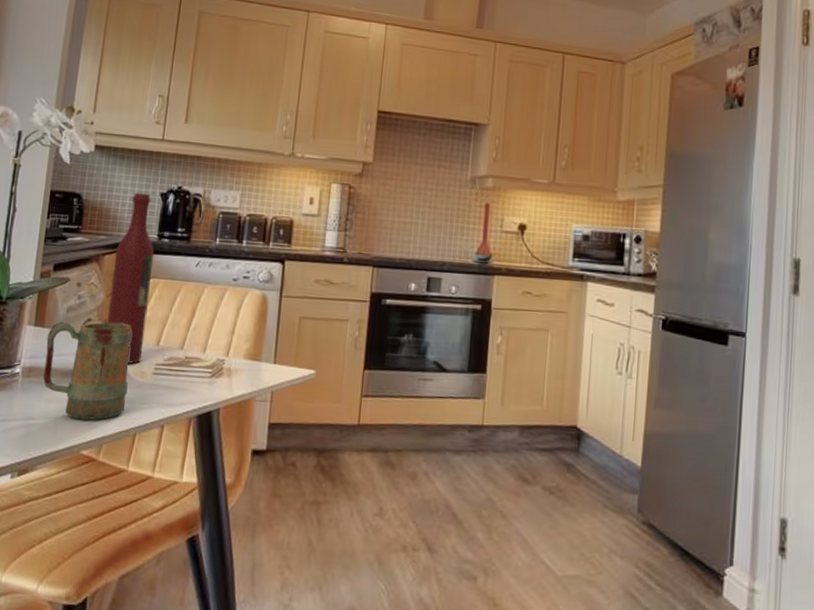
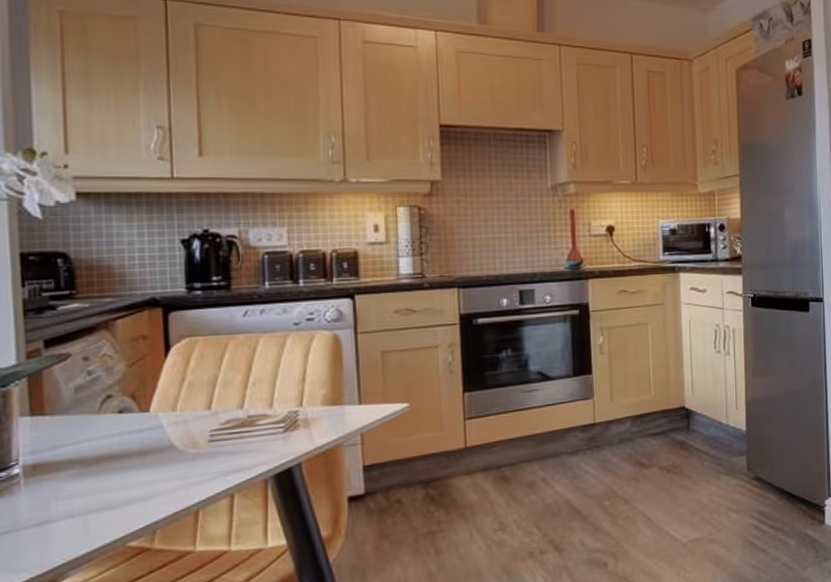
mug: present [43,321,131,420] -> none [51,393,178,510]
wine bottle: present [107,192,154,364] -> none [131,242,191,436]

